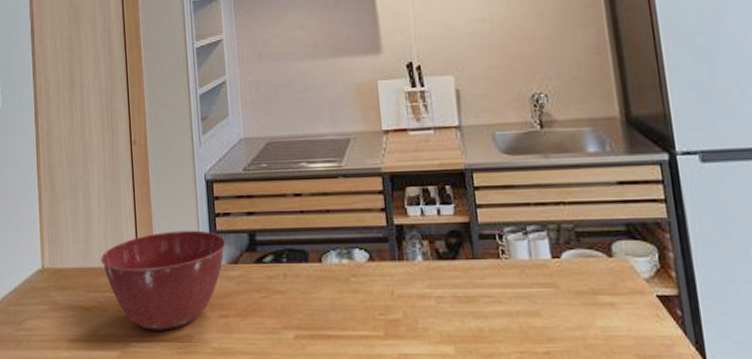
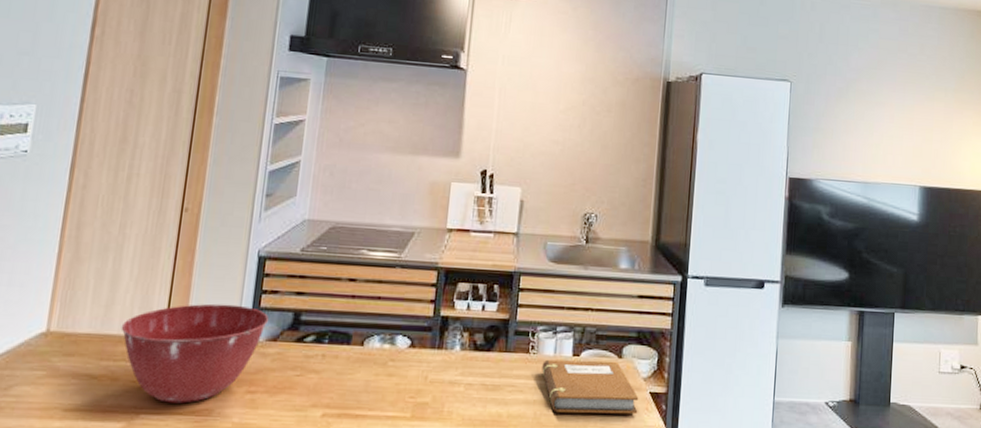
notebook: none [518,261,647,324] -> present [542,359,639,415]

